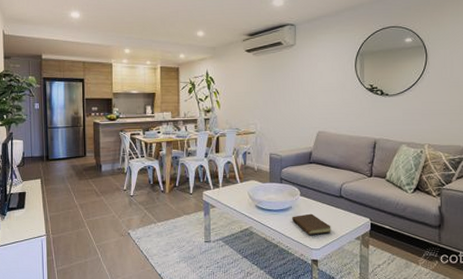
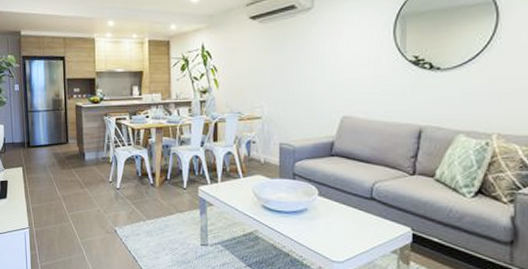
book: present [292,213,331,235] -> none [308,218,359,244]

